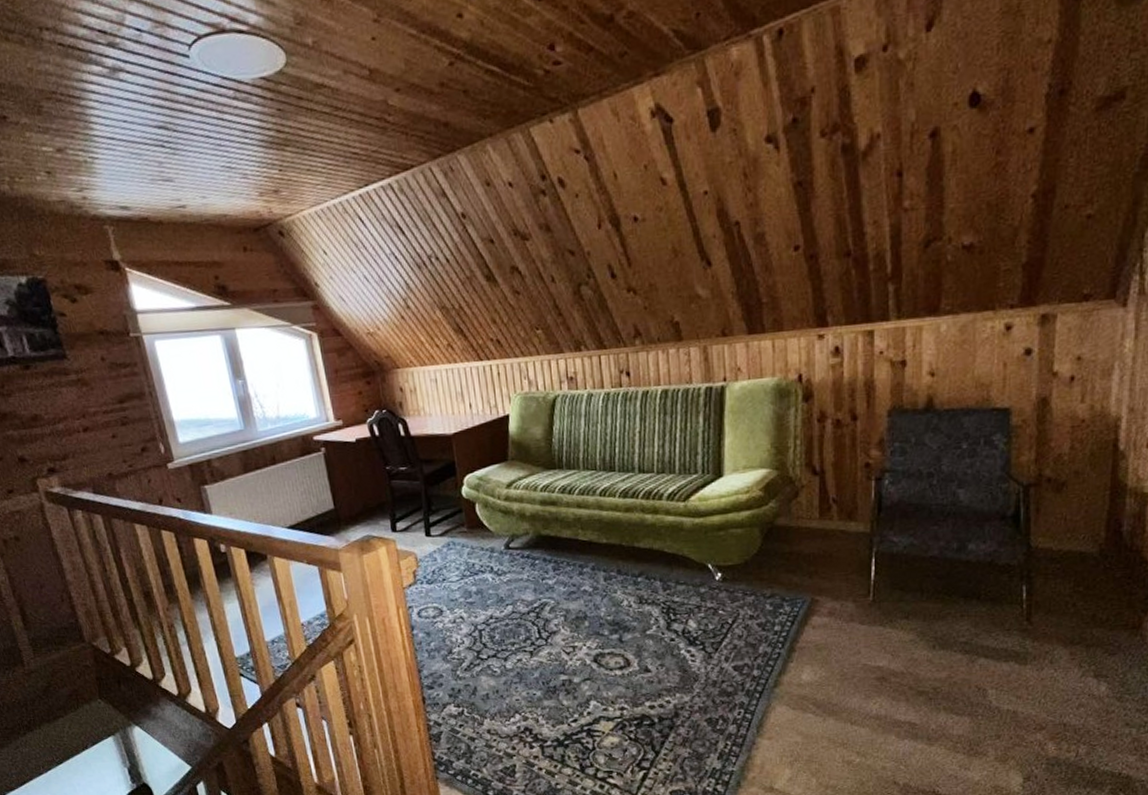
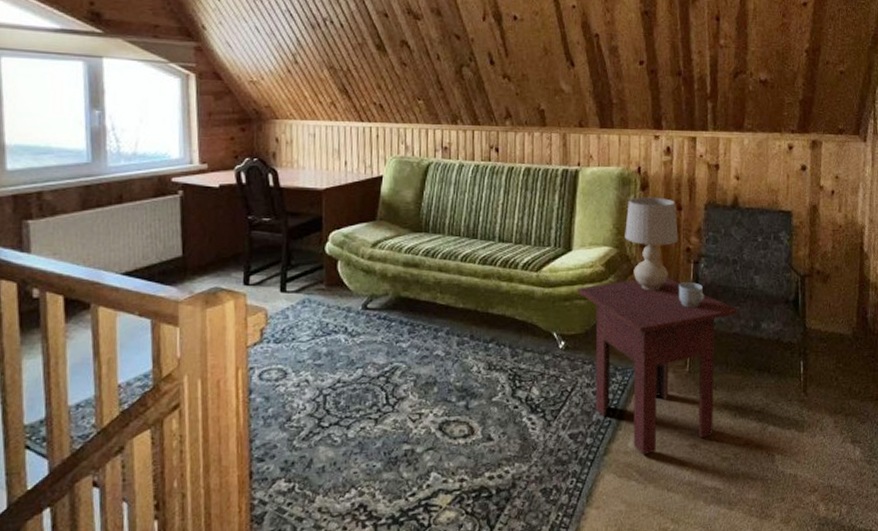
side table: none [731,498,936,688] -> present [577,278,739,456]
table lamp: none [786,407,854,514] -> present [625,197,678,291]
mug: none [856,502,891,531] -> present [678,282,705,307]

